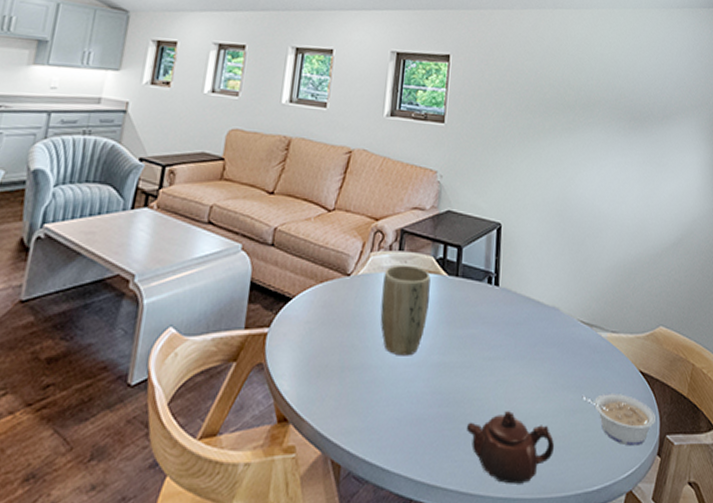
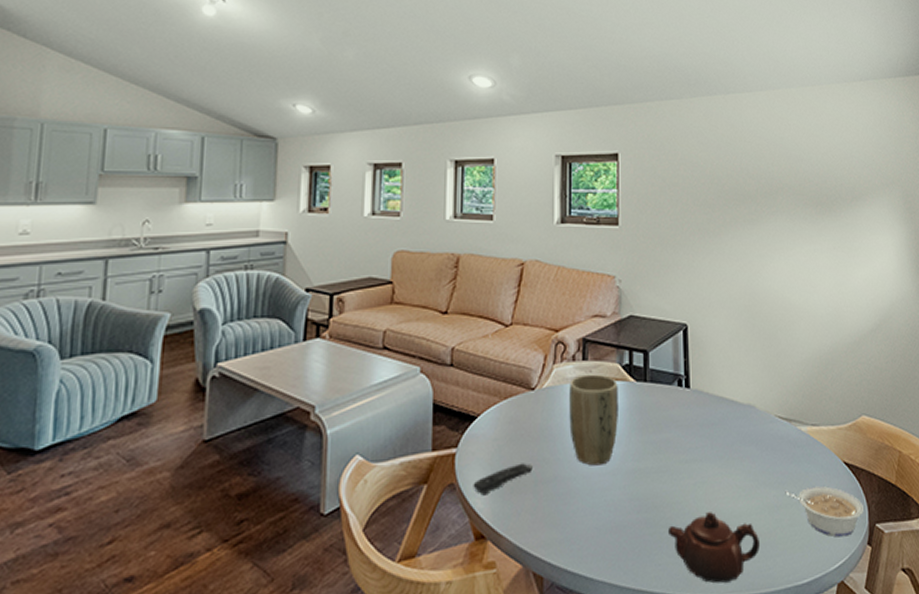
remote control: none [281,348,341,378] -> present [473,463,533,496]

